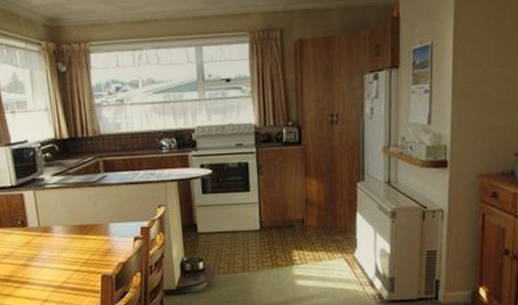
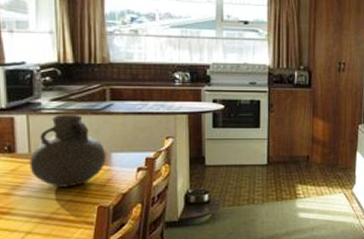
vase: none [40,187,105,258] -> present [30,114,106,187]

